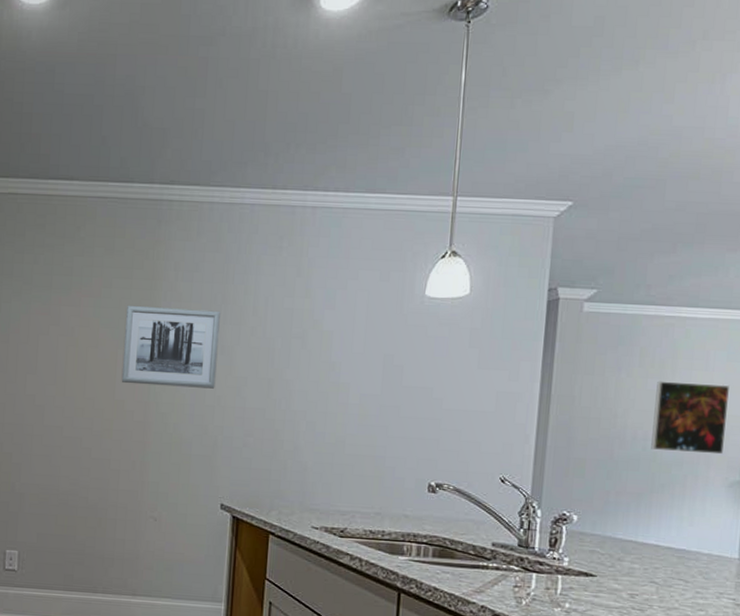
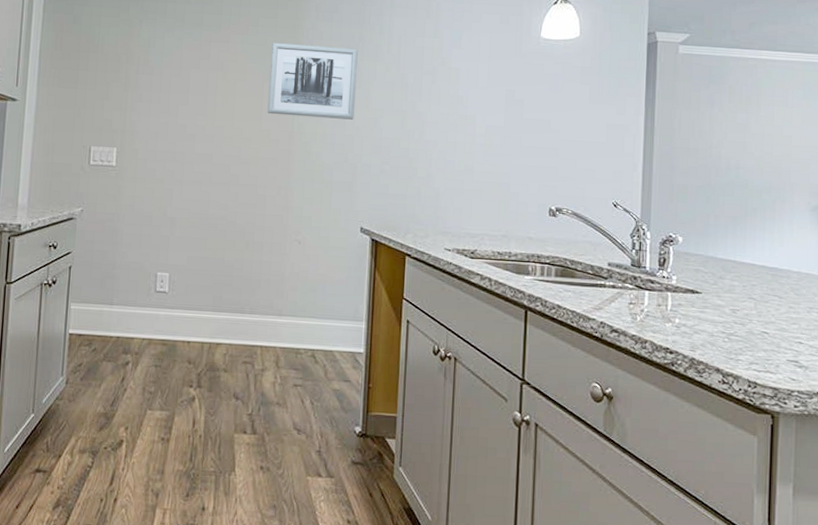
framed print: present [651,381,729,455] -> none [743,115,807,182]

